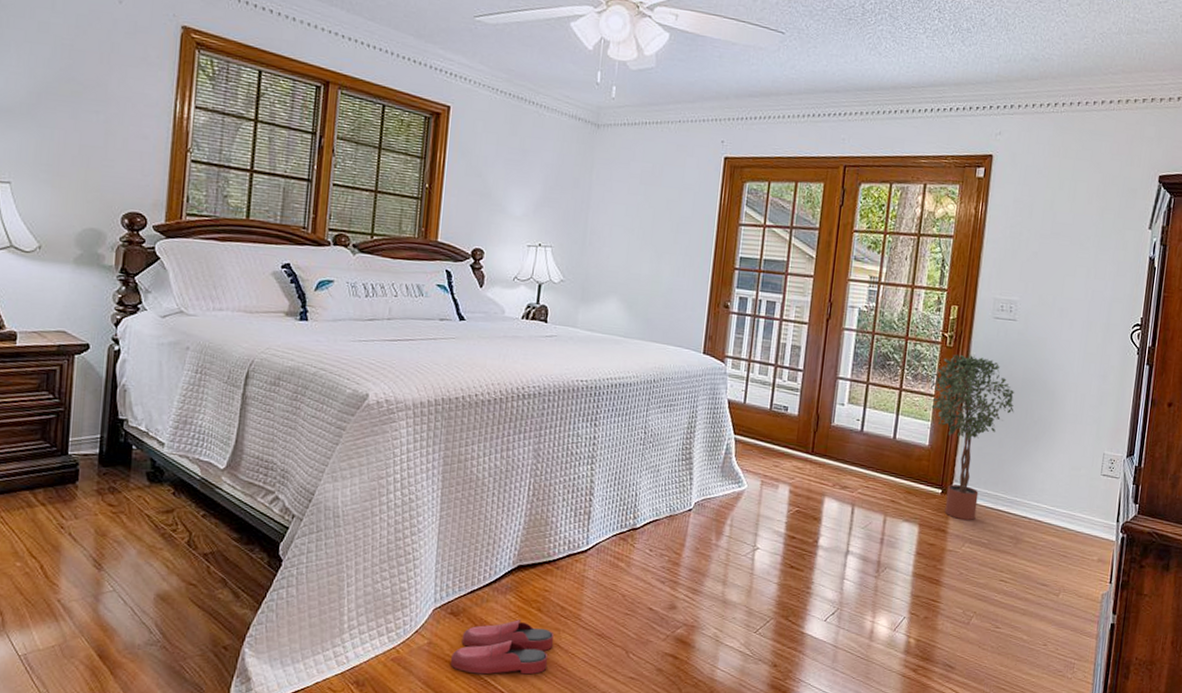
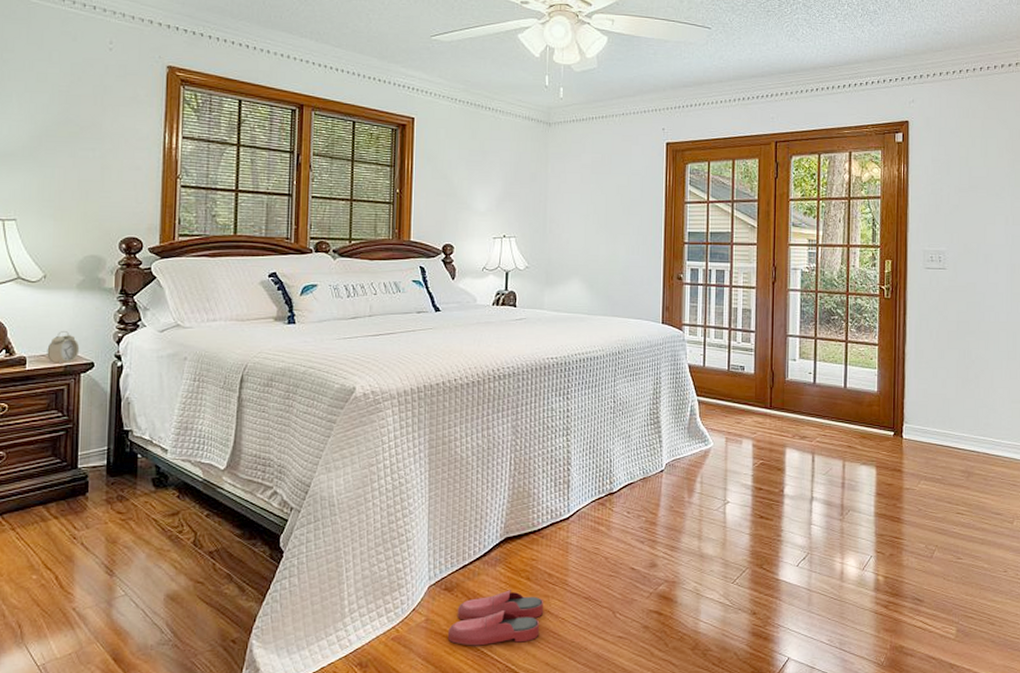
alarm clock: none [39,307,75,343] -> present [47,331,80,365]
potted tree: present [931,354,1015,521] -> none [875,304,953,459]

